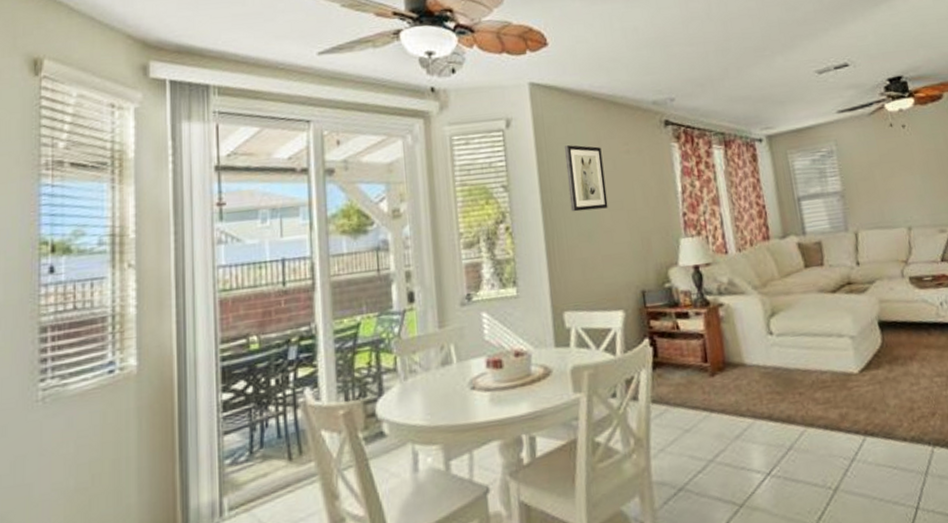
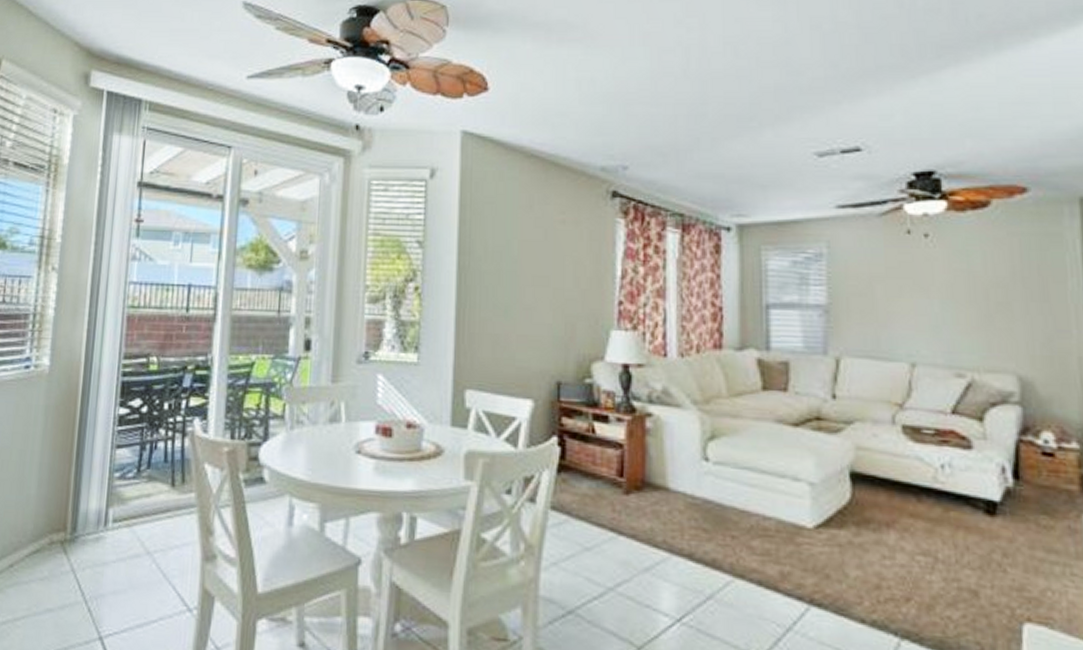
wall art: present [564,145,608,212] -> none [489,206,533,282]

